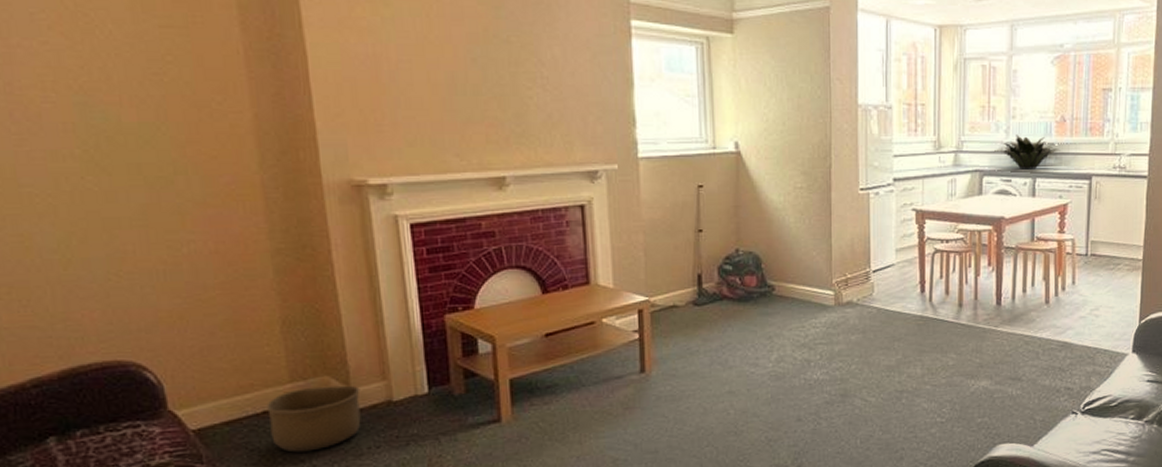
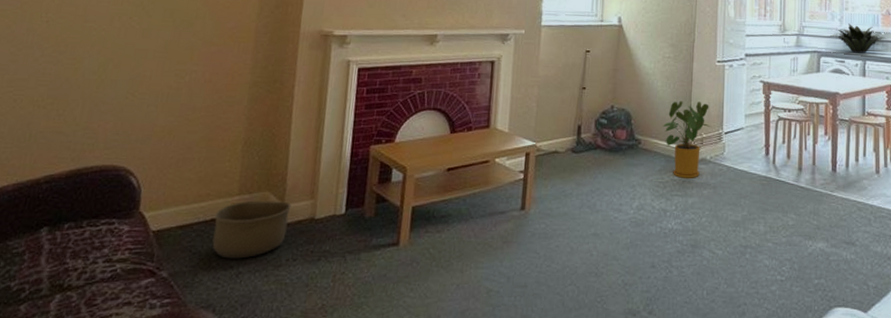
house plant: none [799,238,856,326] -> present [663,101,711,180]

